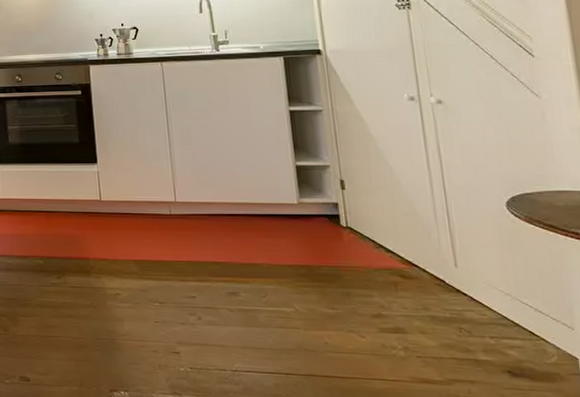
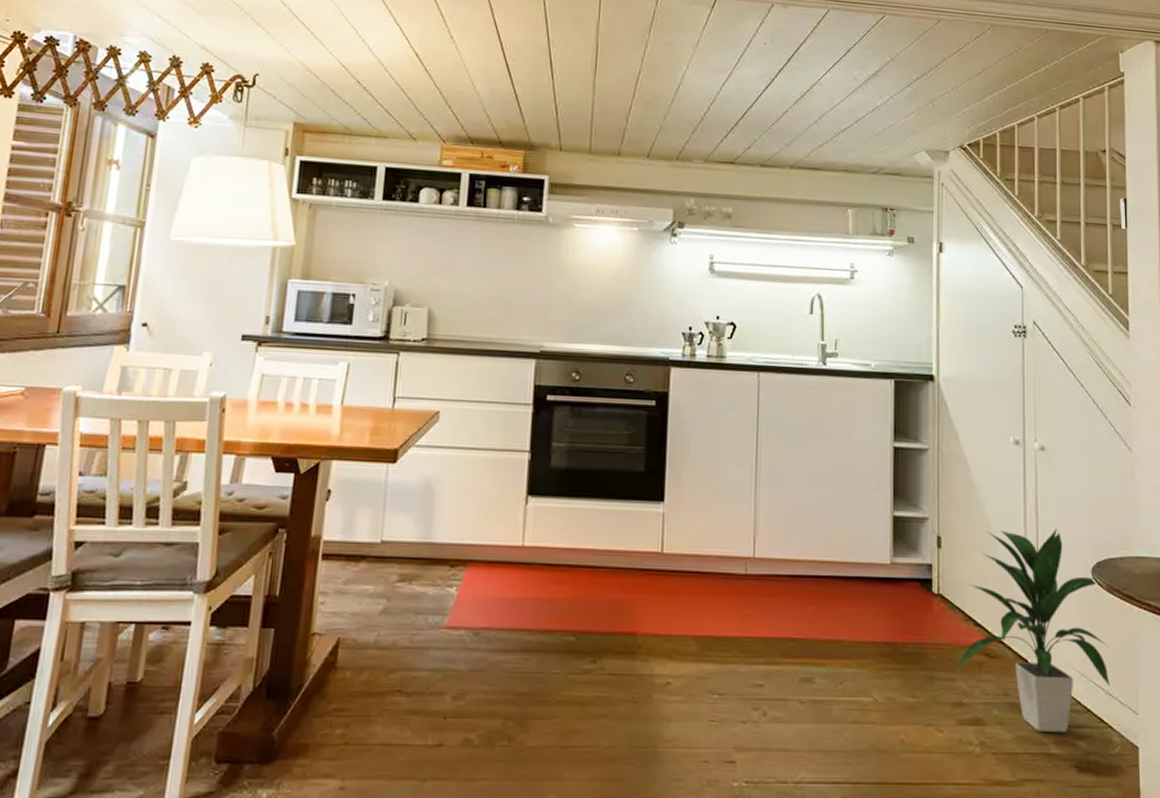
indoor plant: none [371,169,538,343] -> present [955,528,1110,733]

